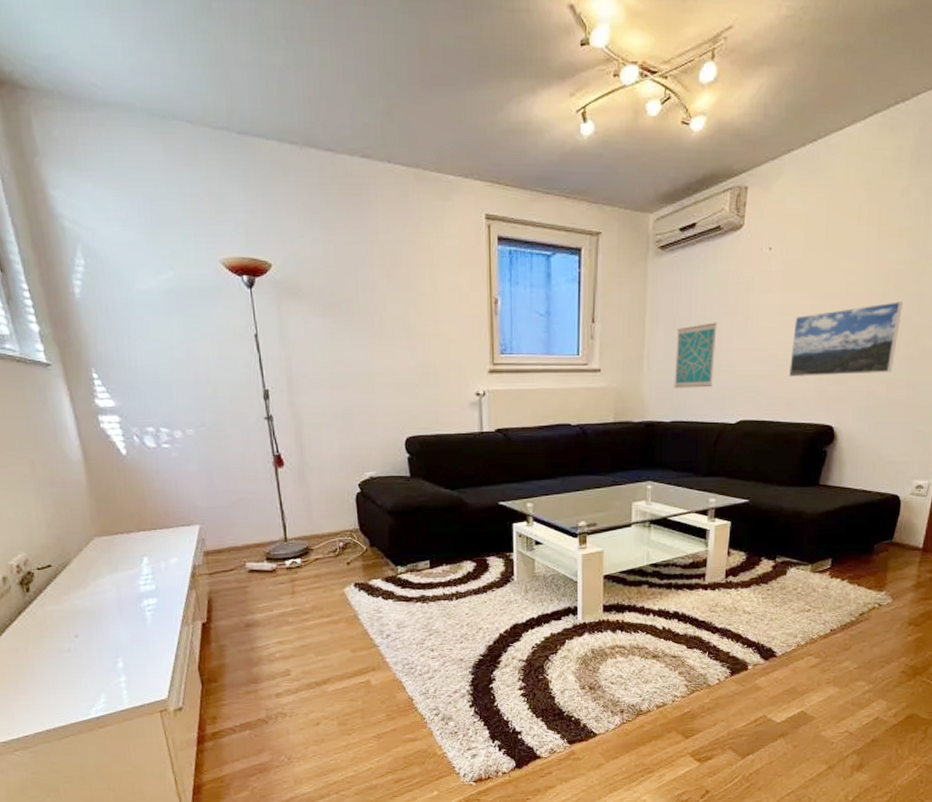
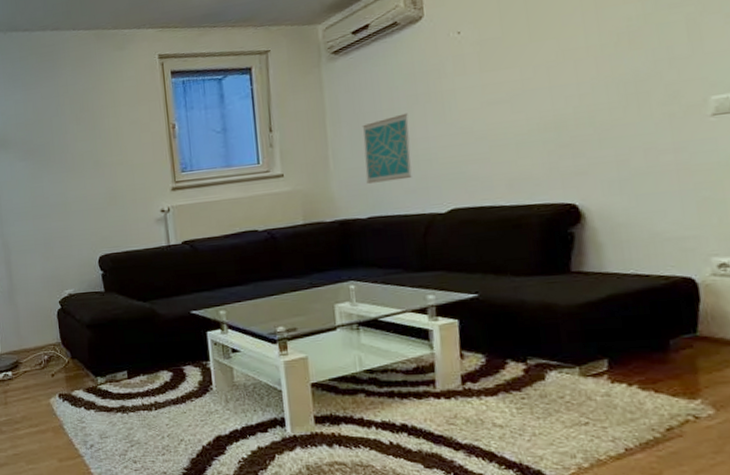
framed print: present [788,302,903,377] -> none [502,58,648,157]

